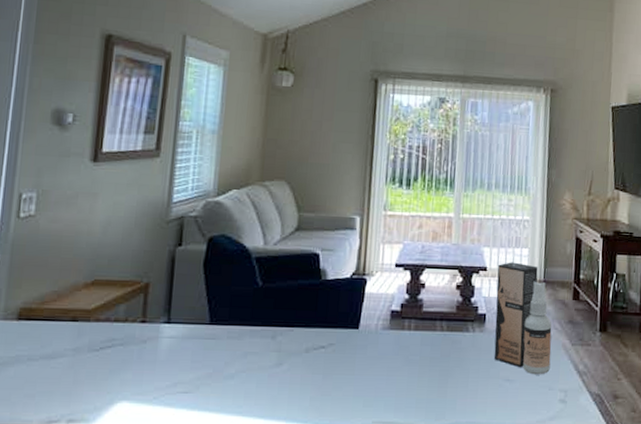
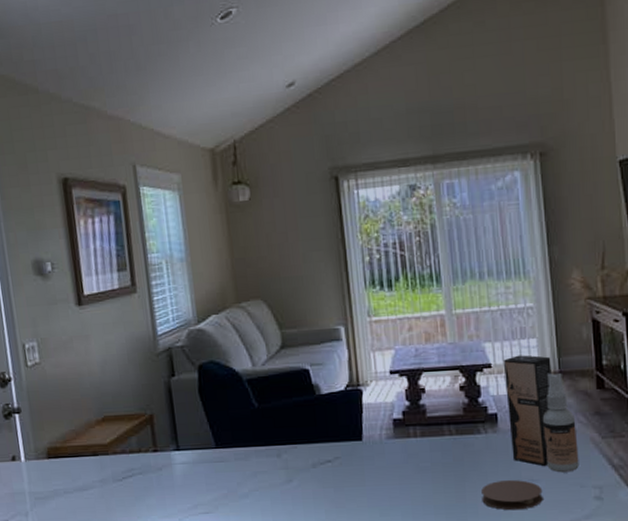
coaster: none [461,378,516,409] -> present [481,479,543,511]

